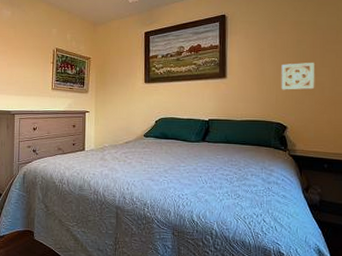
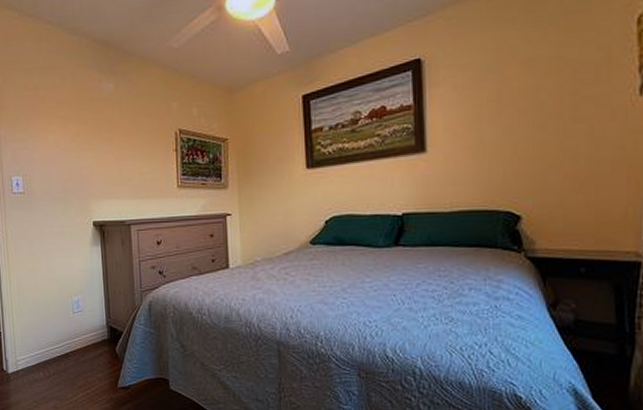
wall ornament: present [281,63,315,90] -> none [509,118,563,163]

